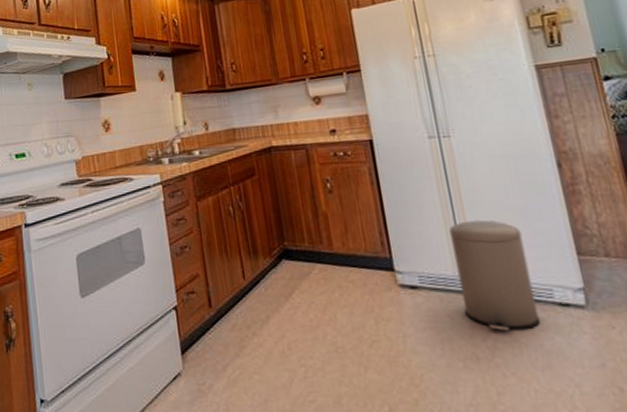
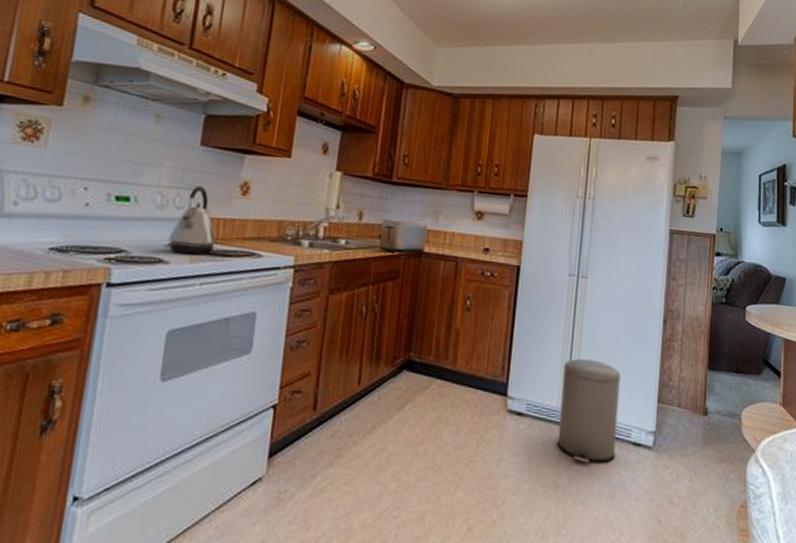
kettle: none [59,132,96,191] -> present [168,186,217,255]
toaster: none [226,120,273,154] -> present [377,220,428,255]

